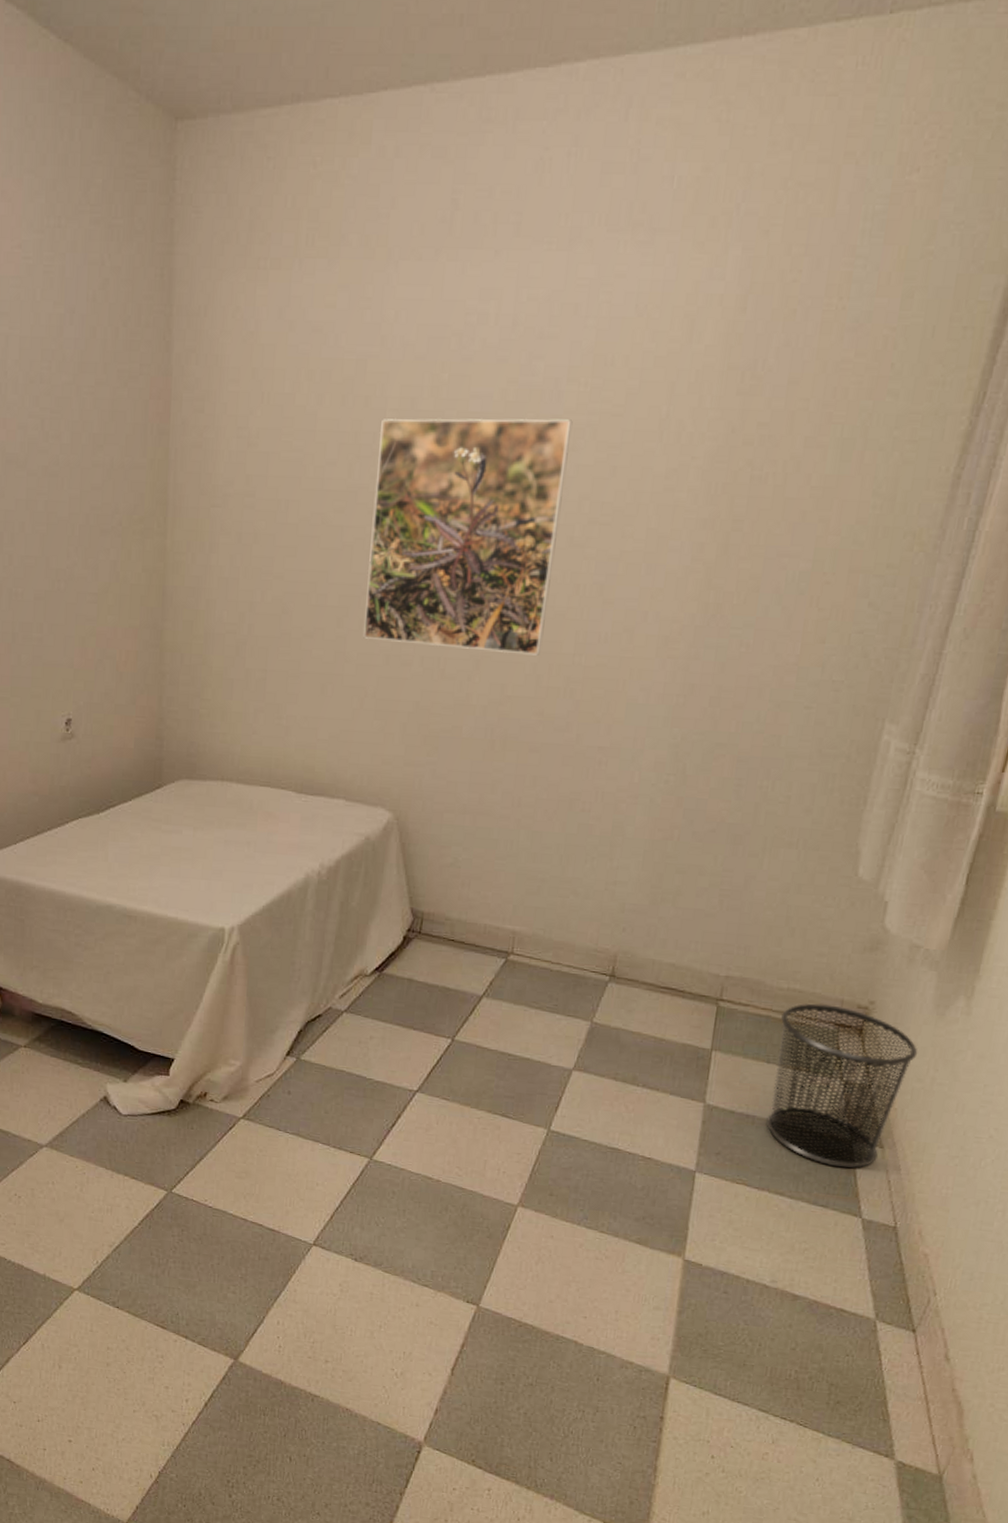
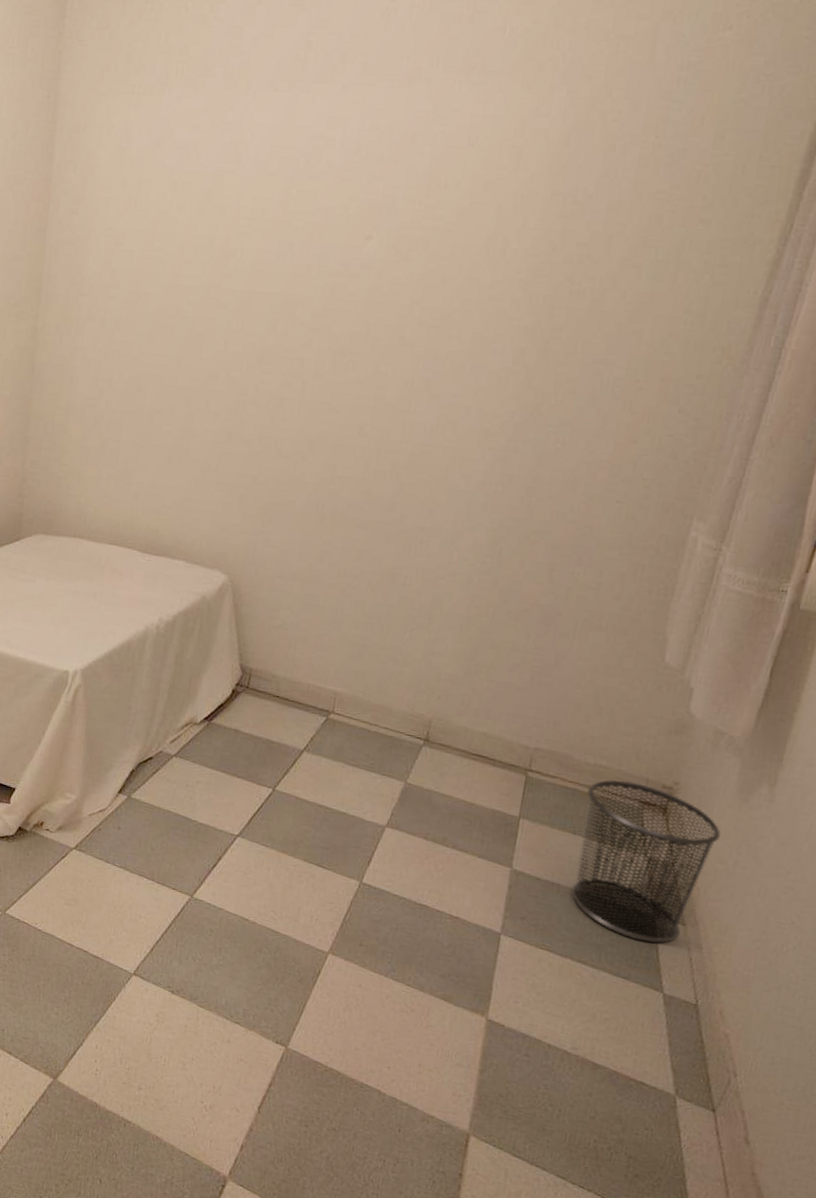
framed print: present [362,418,573,656] -> none [208,226,407,441]

